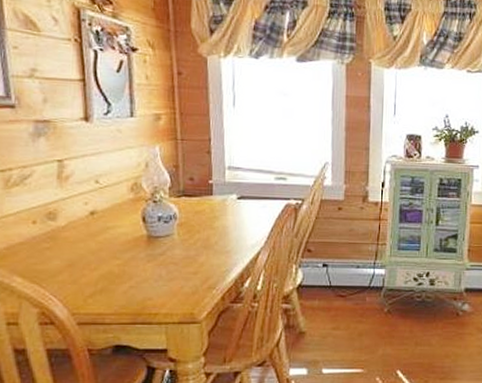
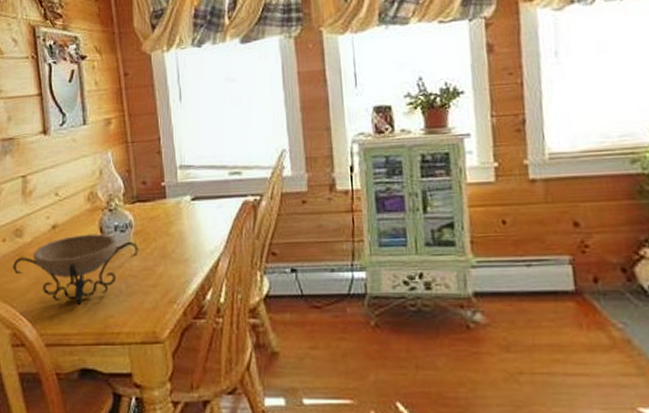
decorative bowl: none [44,222,182,288] -> present [13,233,139,306]

